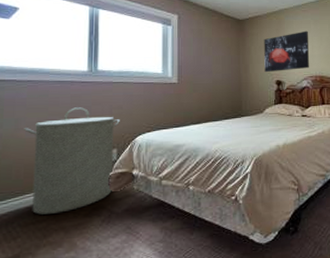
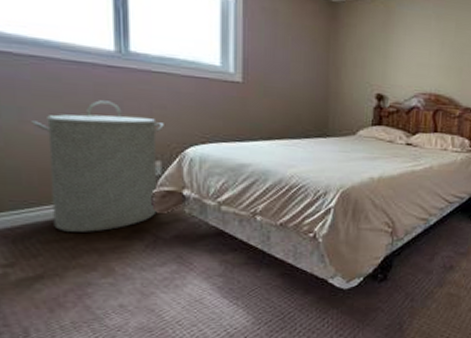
wall art: present [264,31,309,73] -> none [362,28,426,83]

